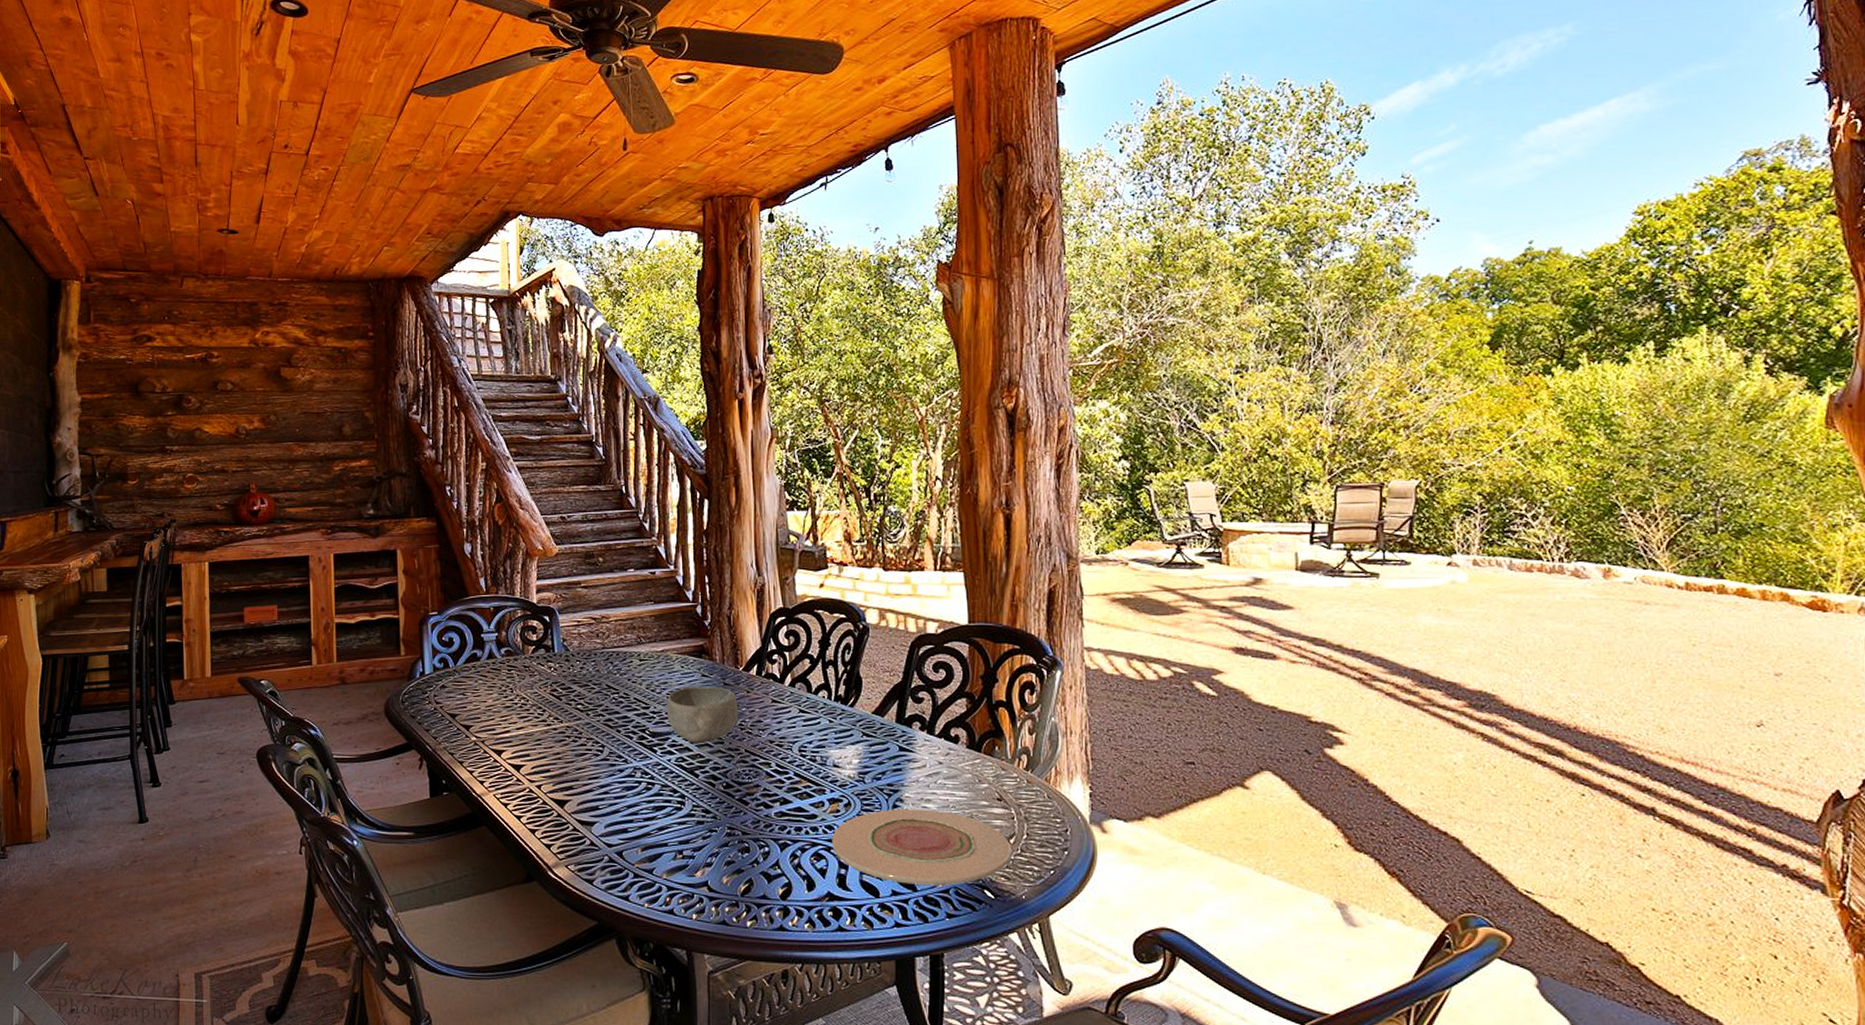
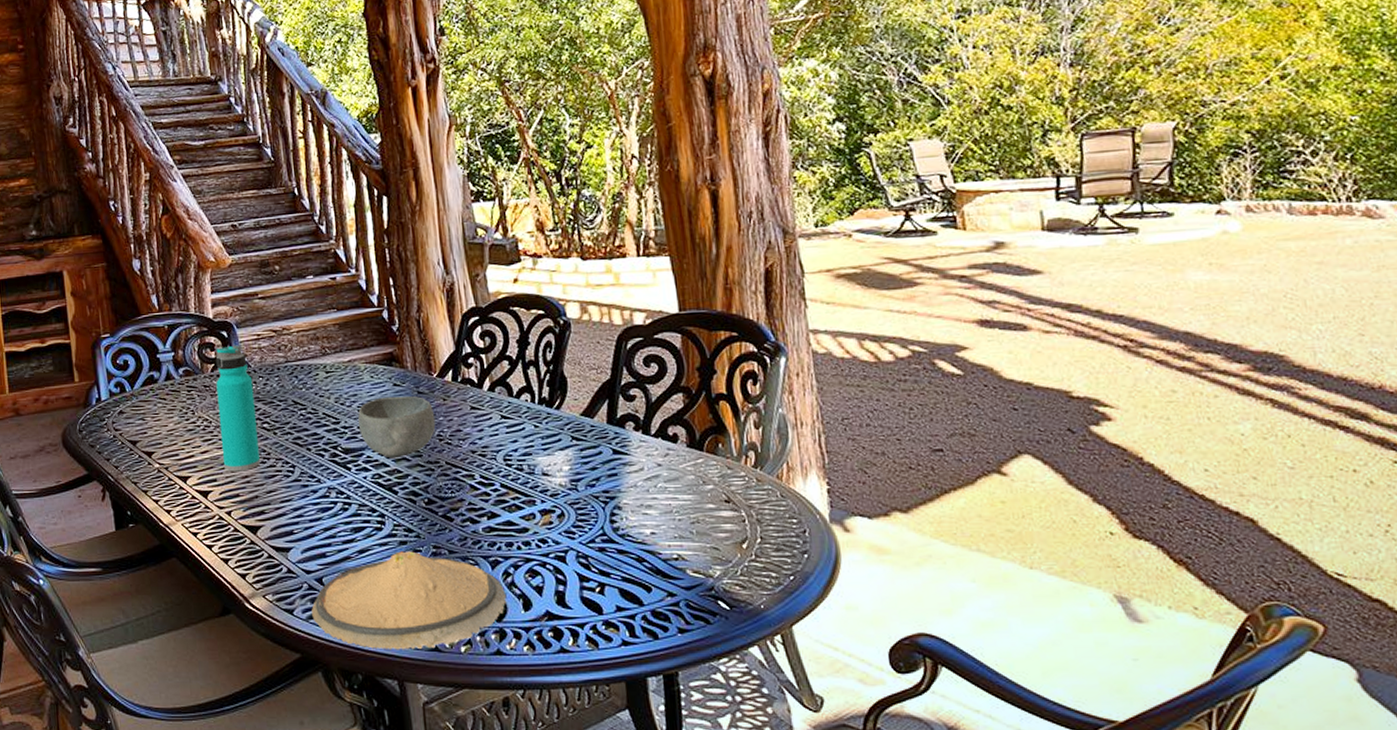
water bottle: none [535,629,572,748] -> present [215,345,260,472]
plate: none [610,830,793,922] -> present [311,551,507,650]
plate: present [832,808,1012,886] -> none [546,516,746,598]

